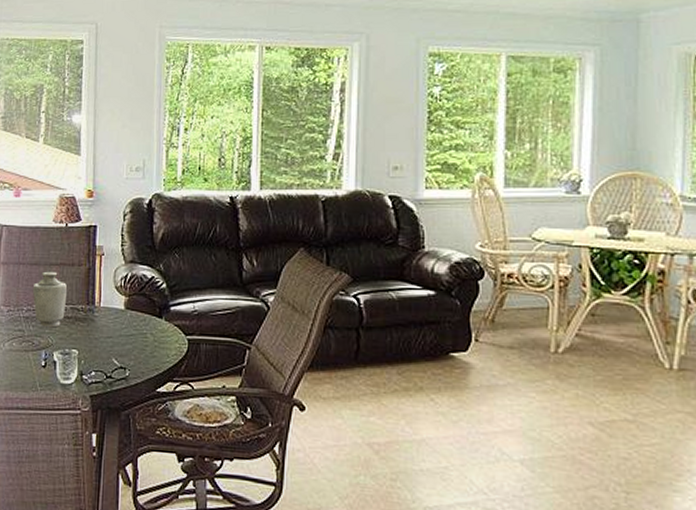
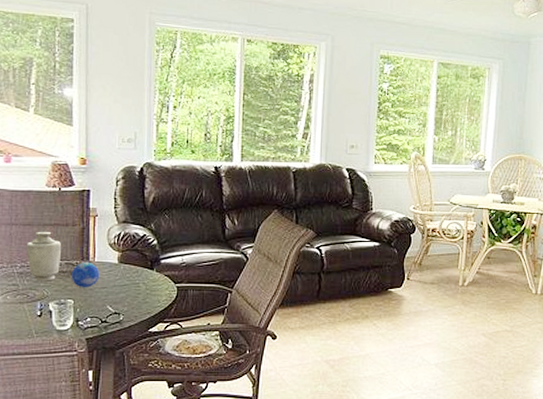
decorative orb: none [75,307,106,337] -> present [70,263,100,288]

